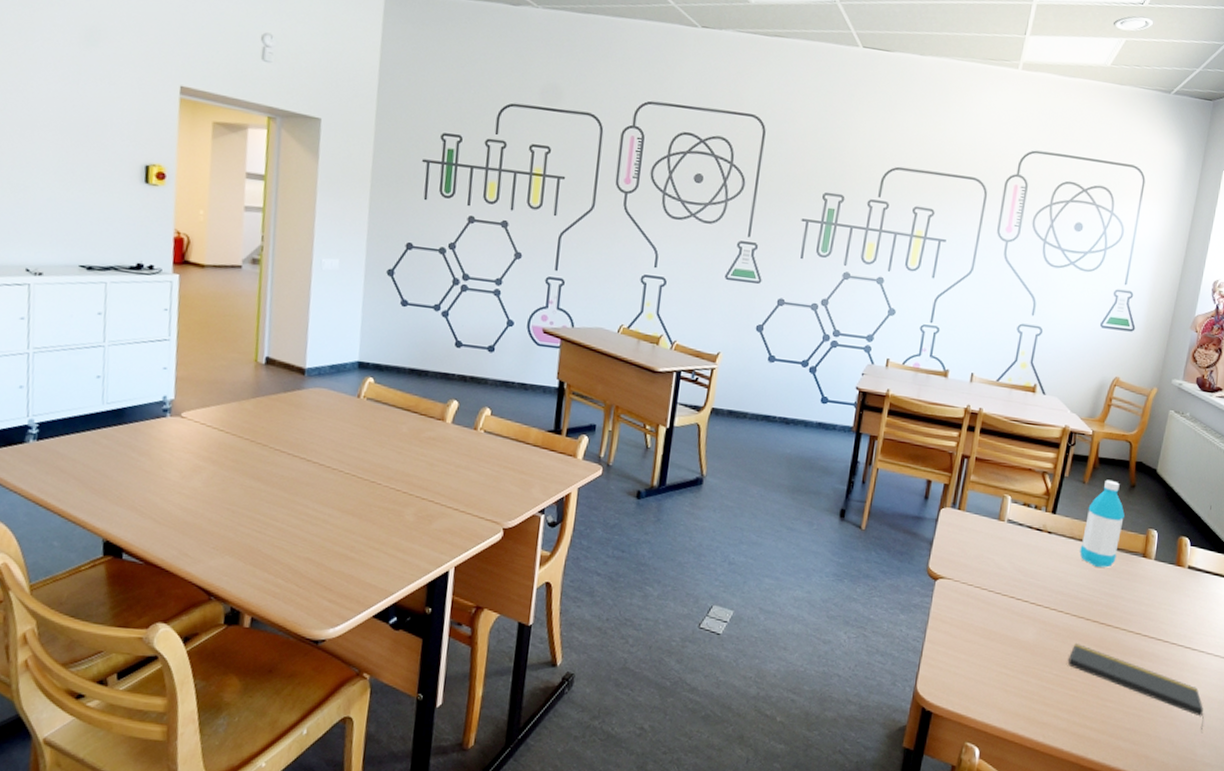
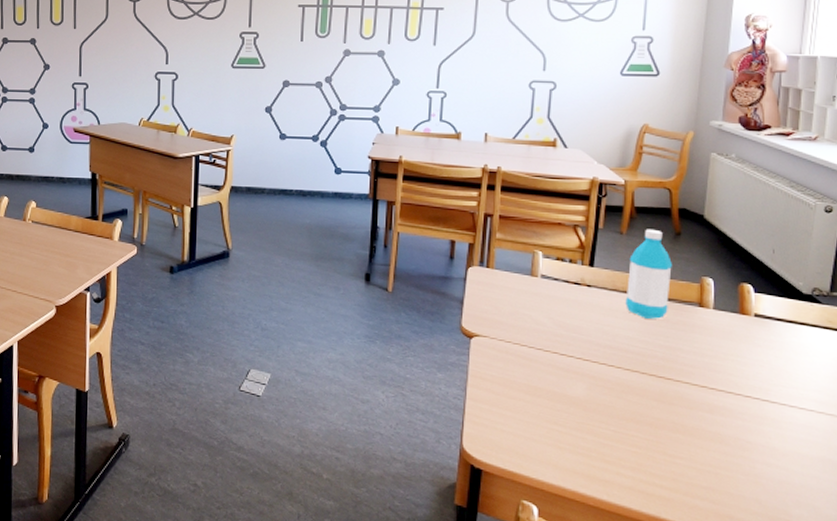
notepad: present [1068,642,1204,732] -> none [627,397,795,491]

